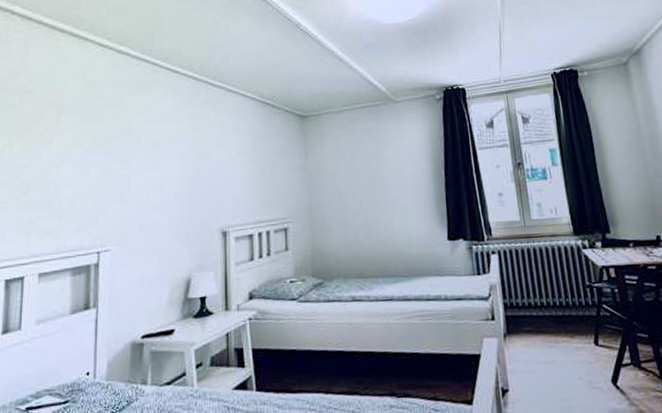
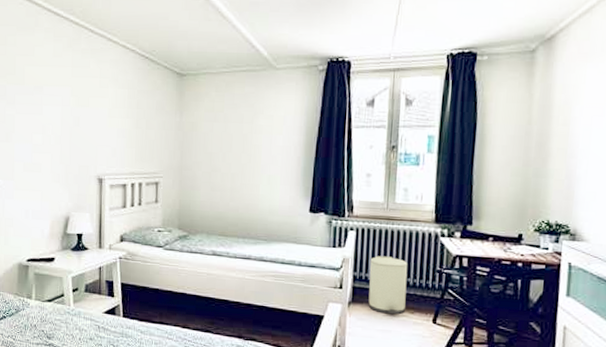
pedal bin: none [517,277,564,342] -> present [368,255,408,315]

